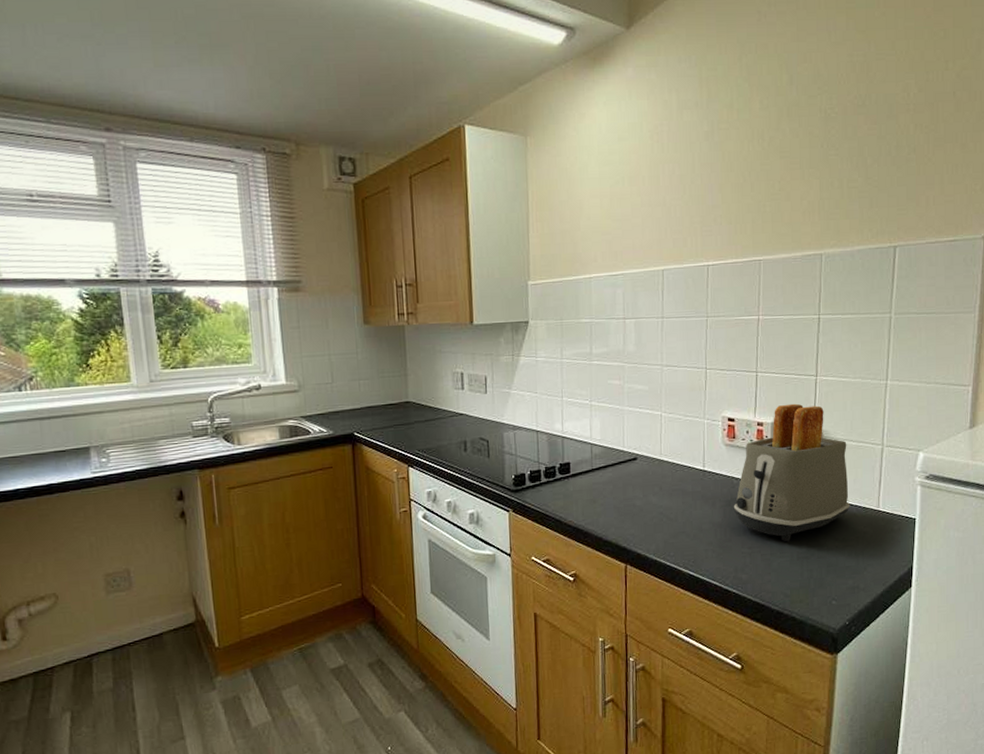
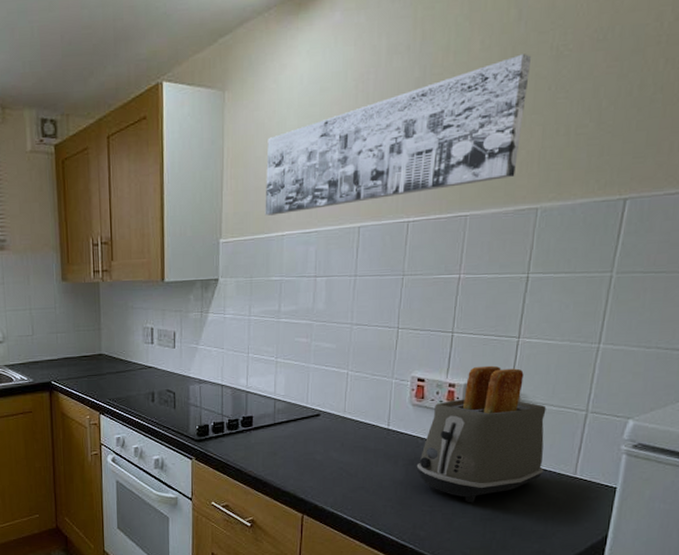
wall art: none [570,114,805,258] -> present [265,54,532,216]

